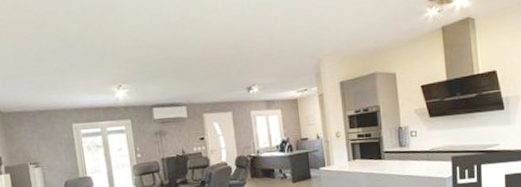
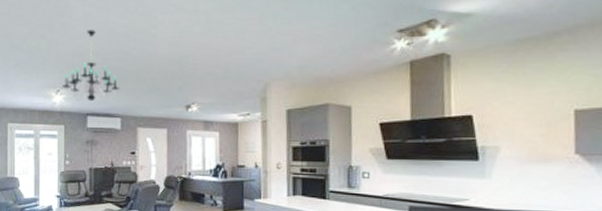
chandelier: none [123,21,182,95] -> present [62,30,120,102]

